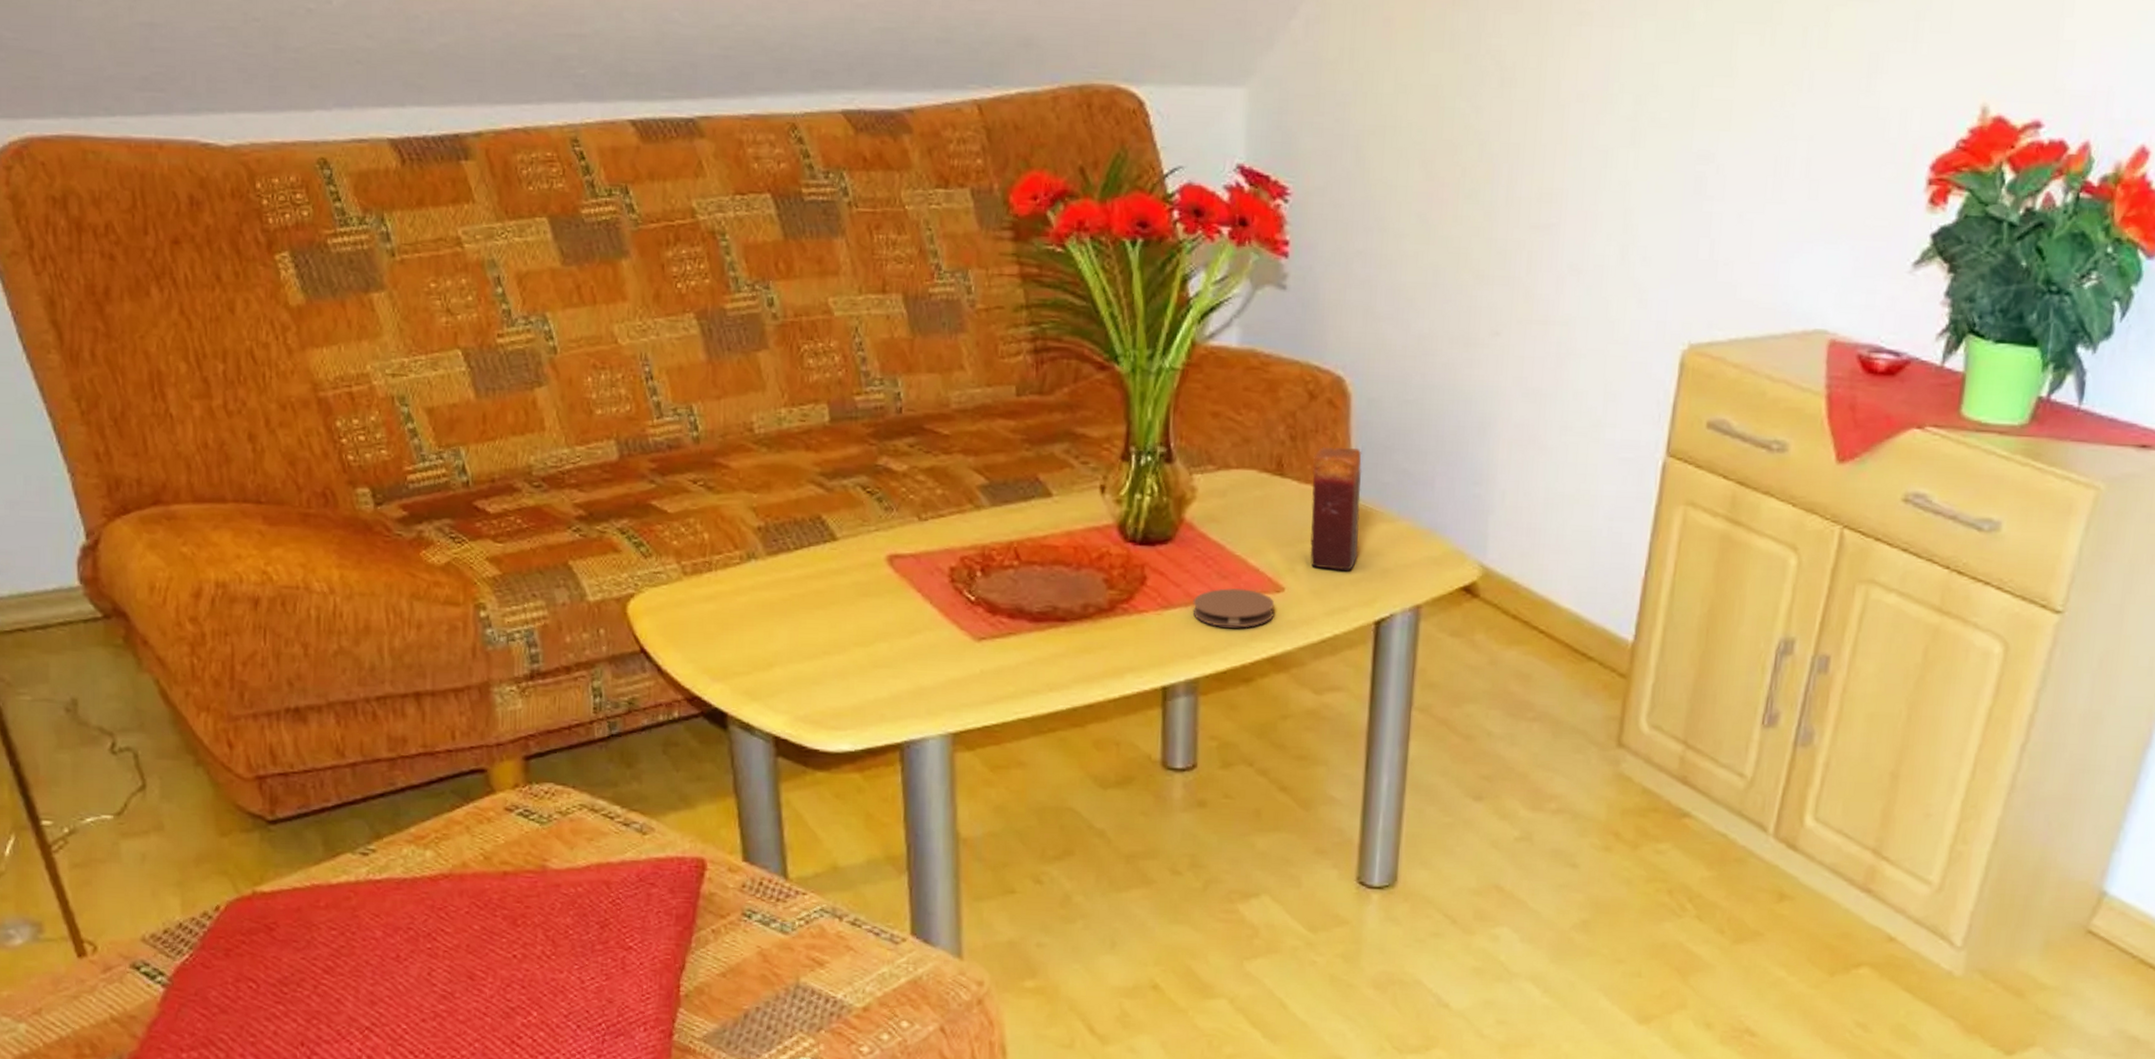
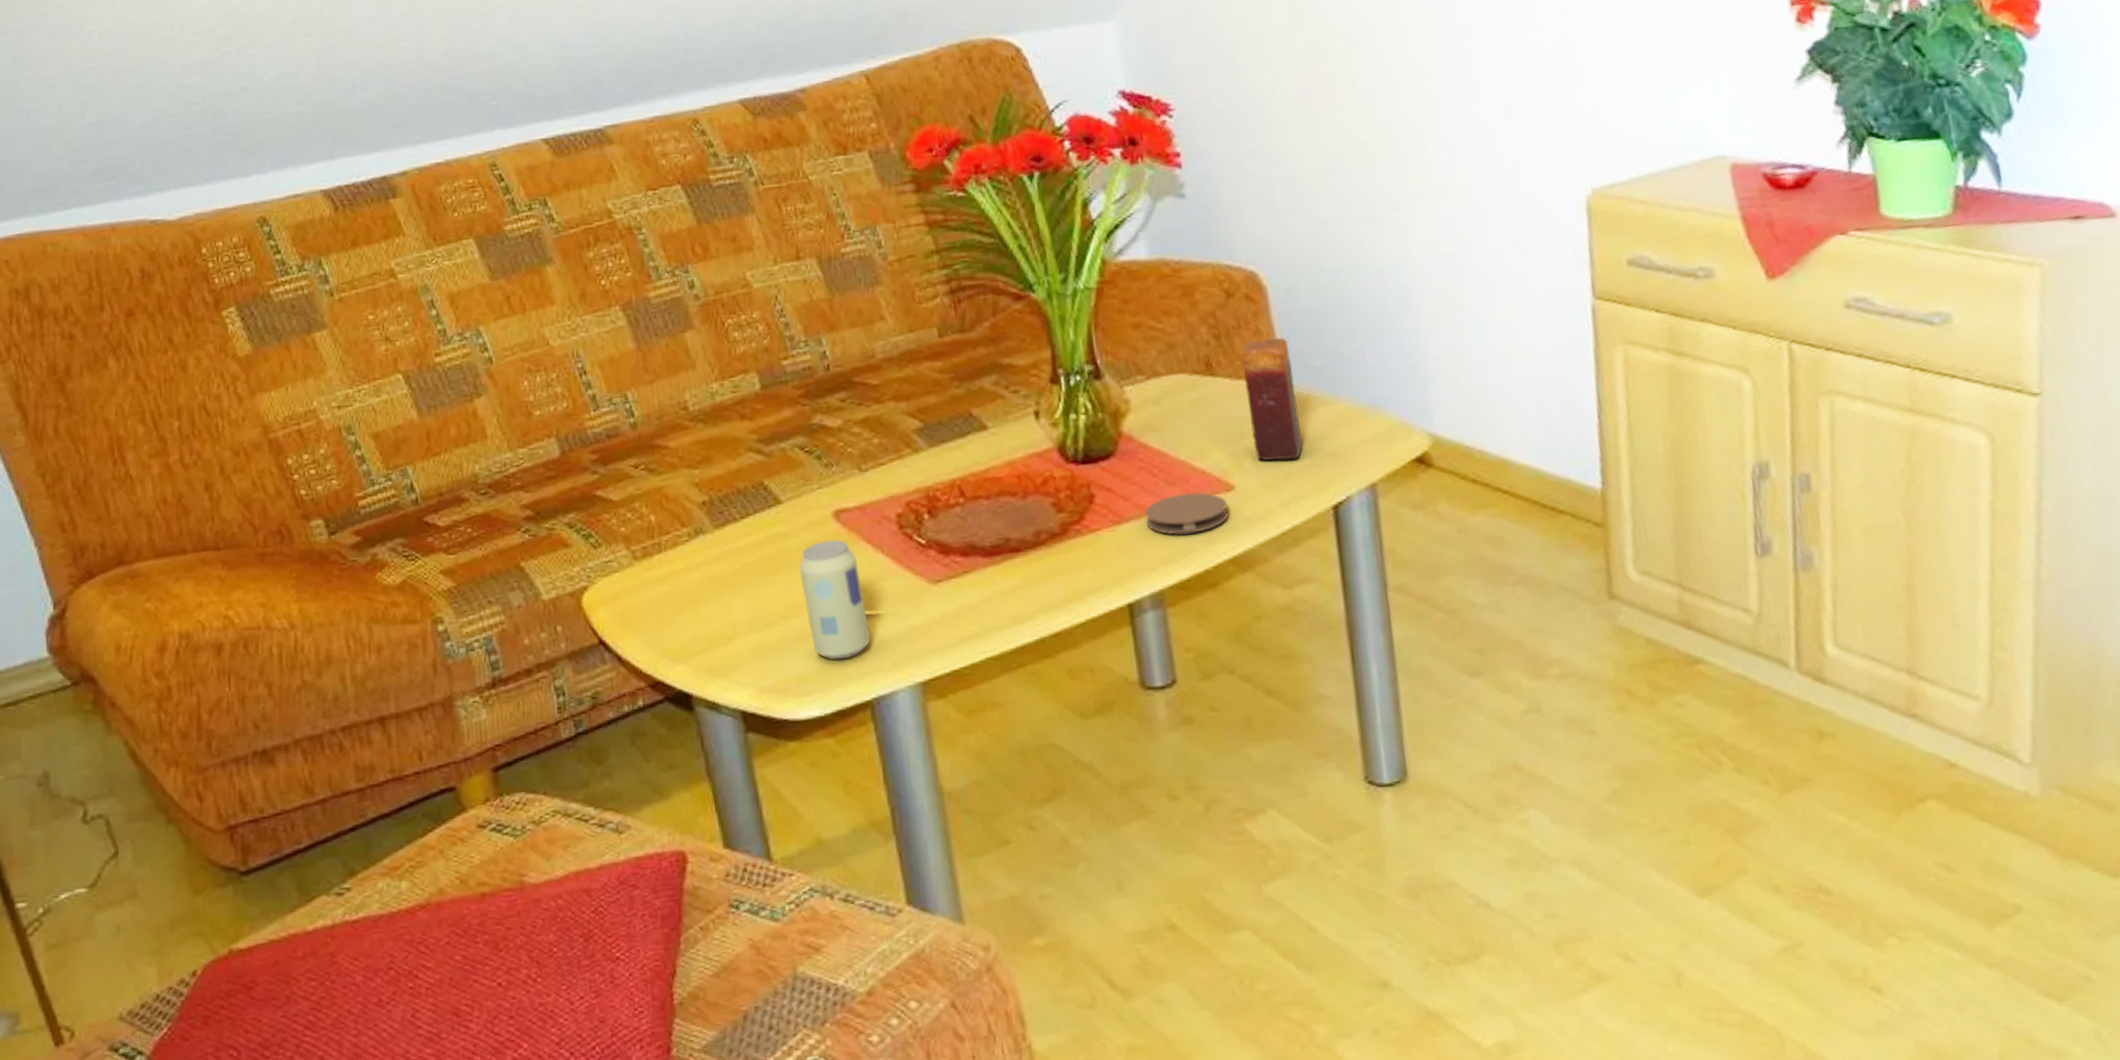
beverage can: none [846,583,909,701] -> present [798,539,871,660]

